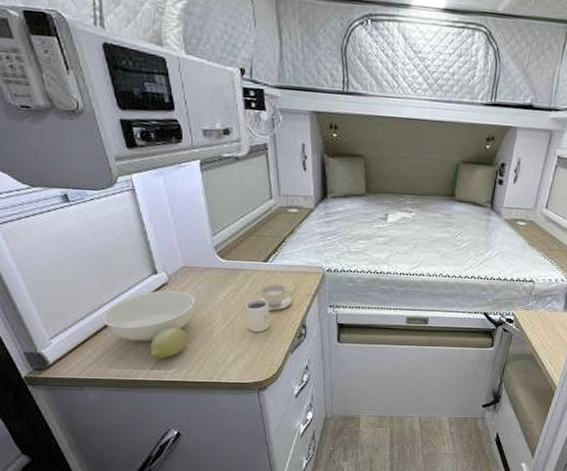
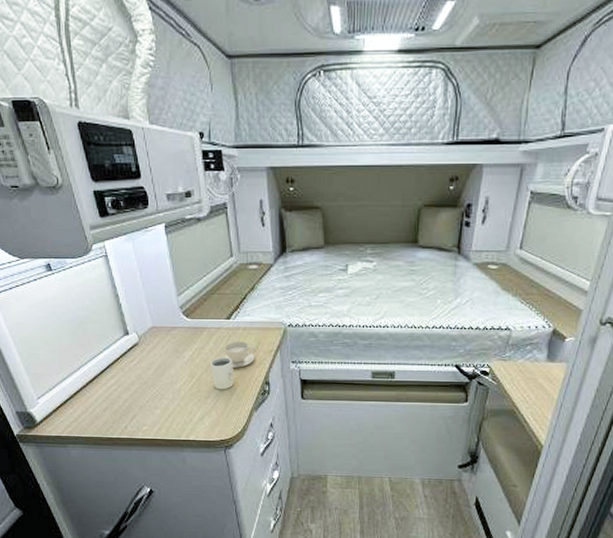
bowl: present [102,290,195,342] -> none [81,350,164,401]
fruit: present [150,327,187,360] -> none [124,385,157,418]

